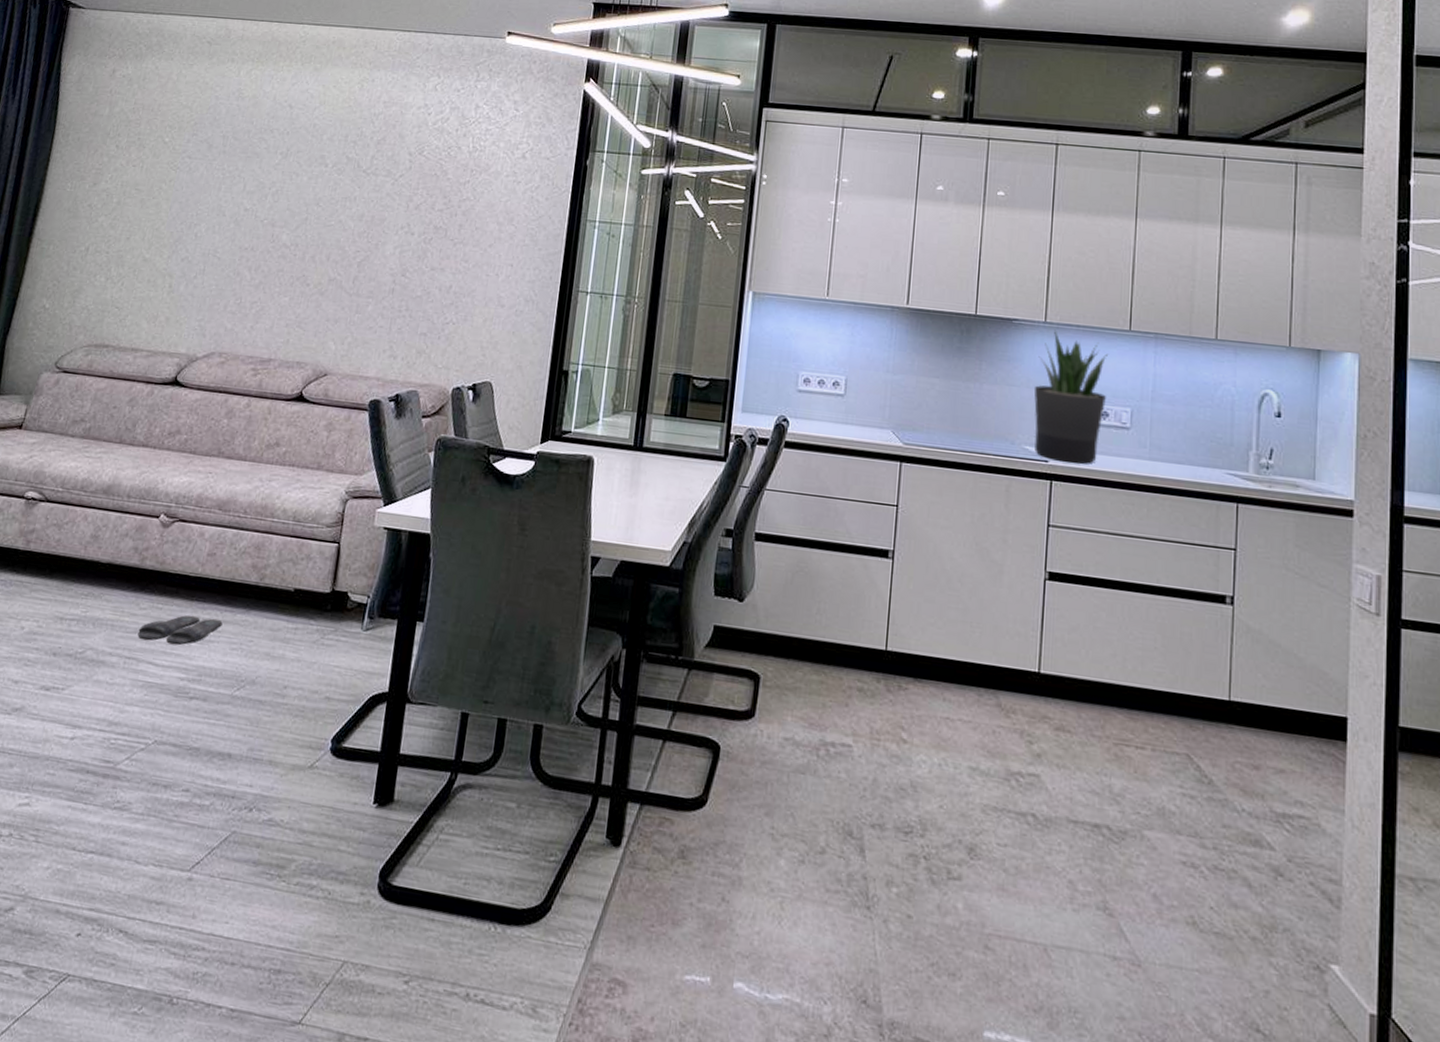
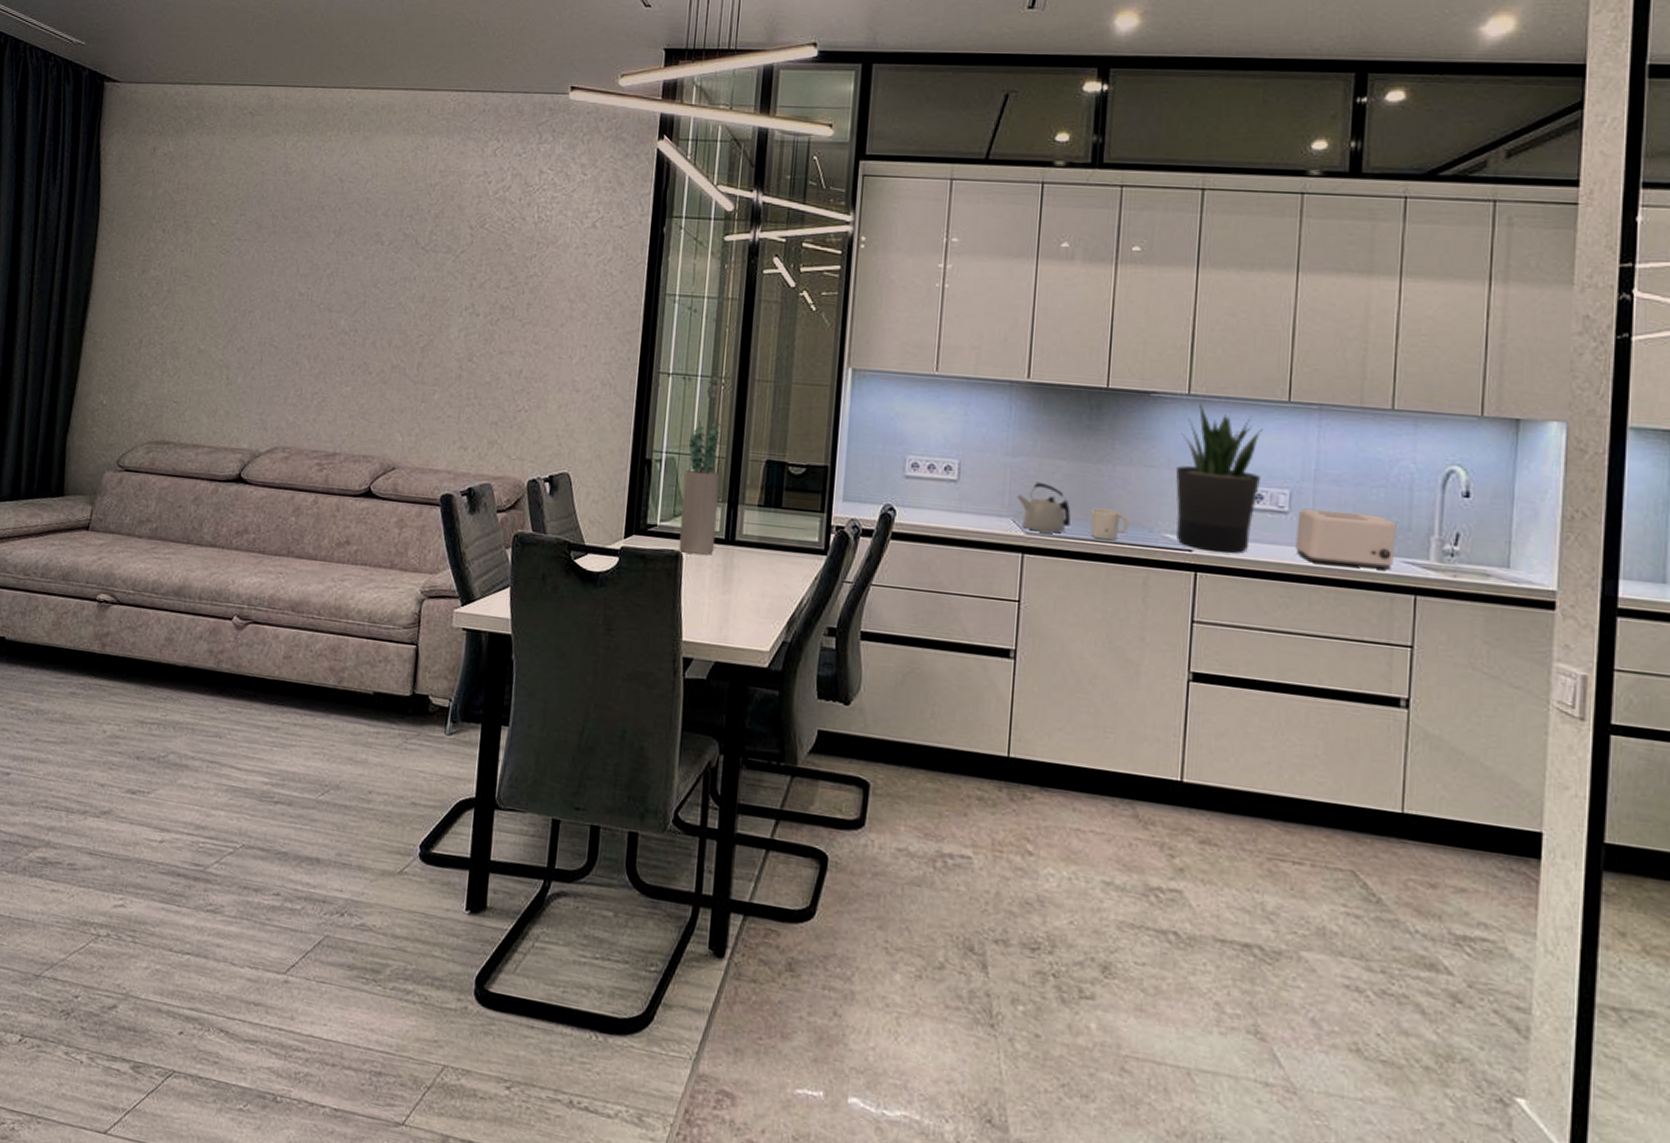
slippers: present [138,615,223,645] -> none [219,718,303,749]
vase: none [591,333,634,461] -> present [679,417,721,556]
kettle: none [896,397,943,445] -> present [1017,482,1071,534]
mug: none [960,422,994,451] -> present [1090,508,1129,541]
toaster: none [1136,424,1221,481] -> present [1296,508,1397,570]

